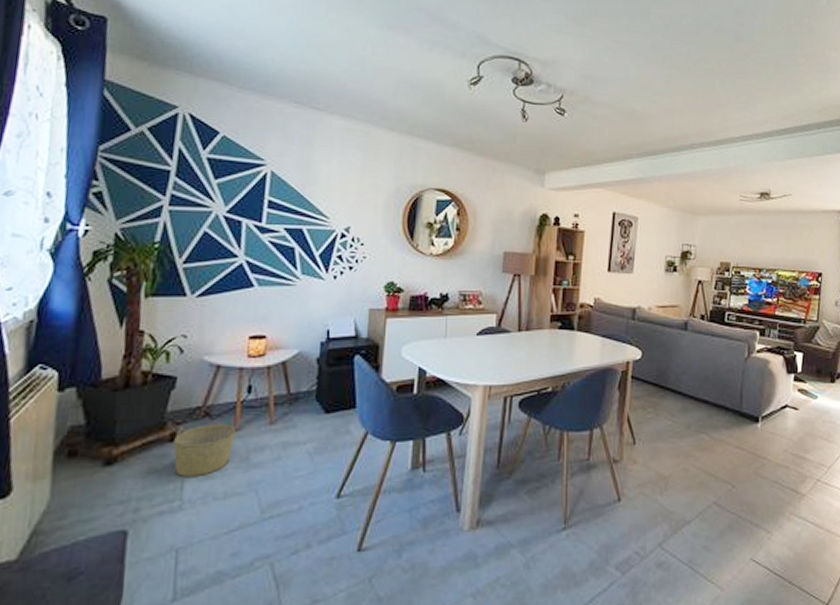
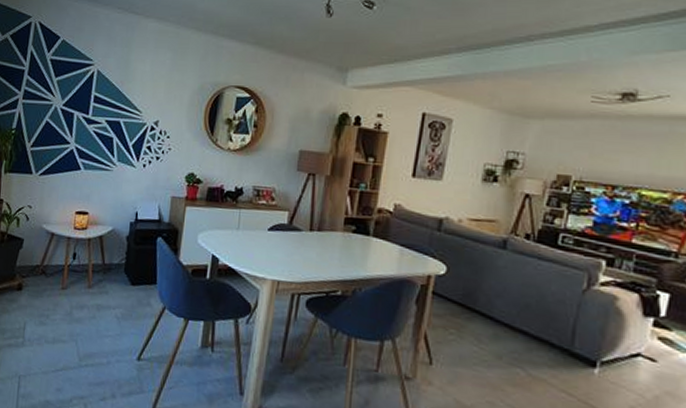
basket: present [173,423,237,478] -> none [19,280,64,322]

